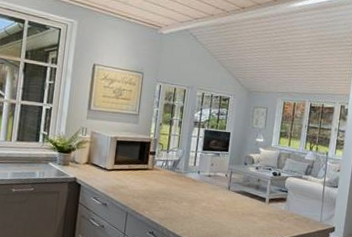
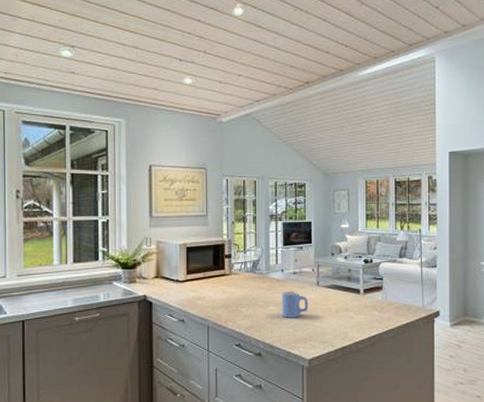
mug: none [193,190,219,216] -> present [281,290,309,318]

